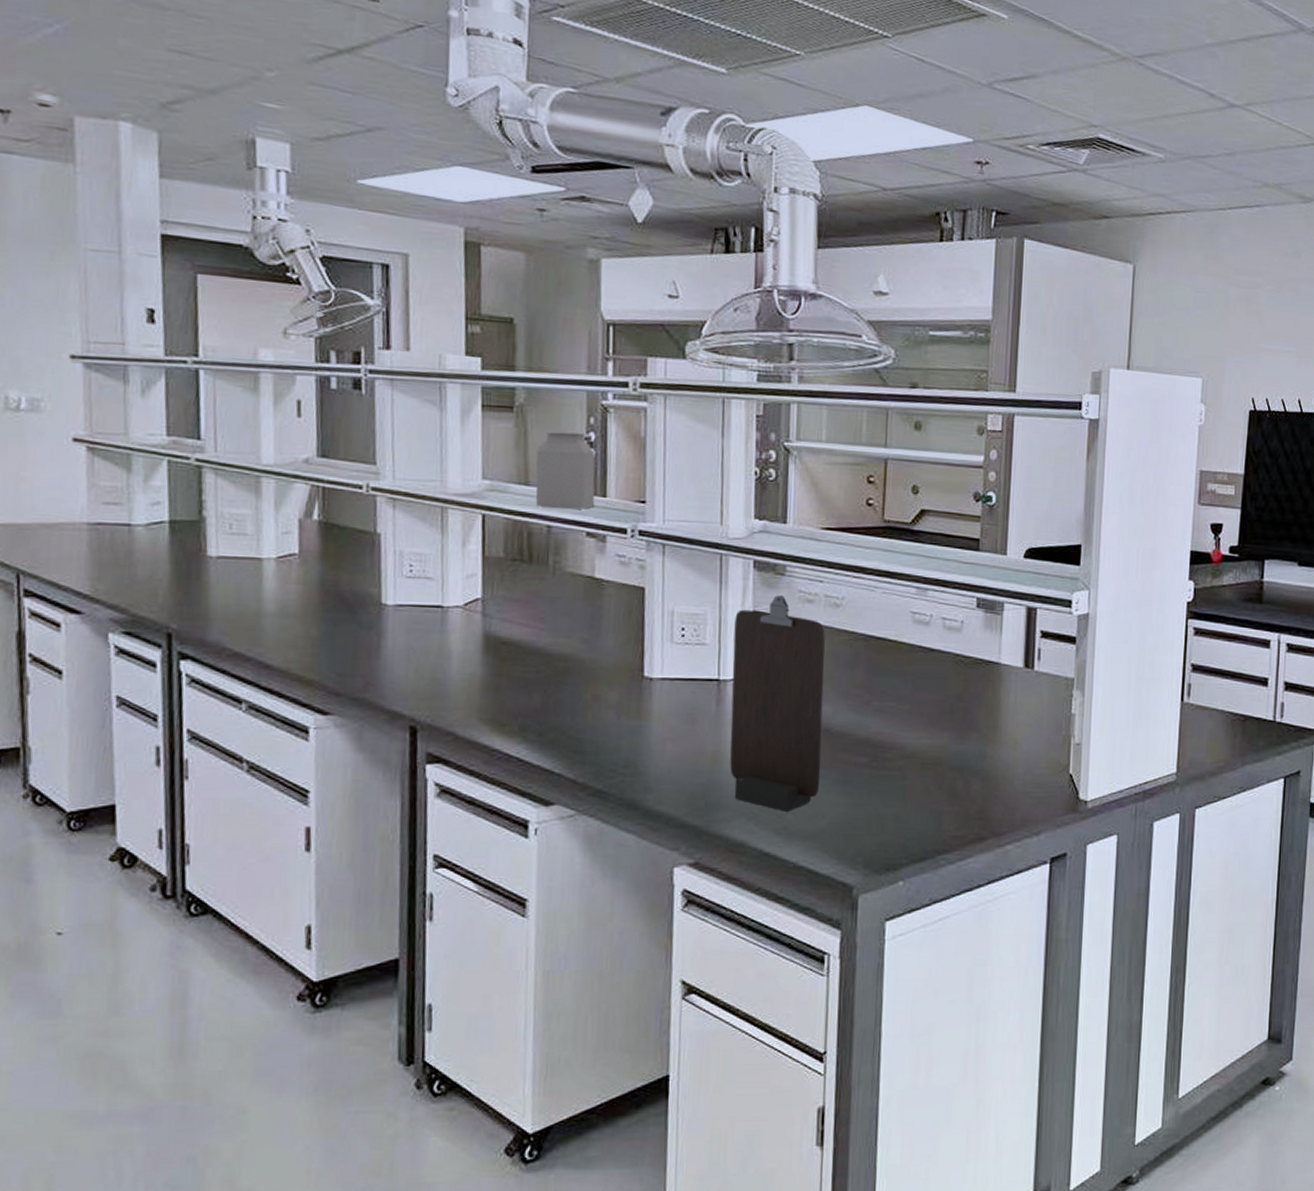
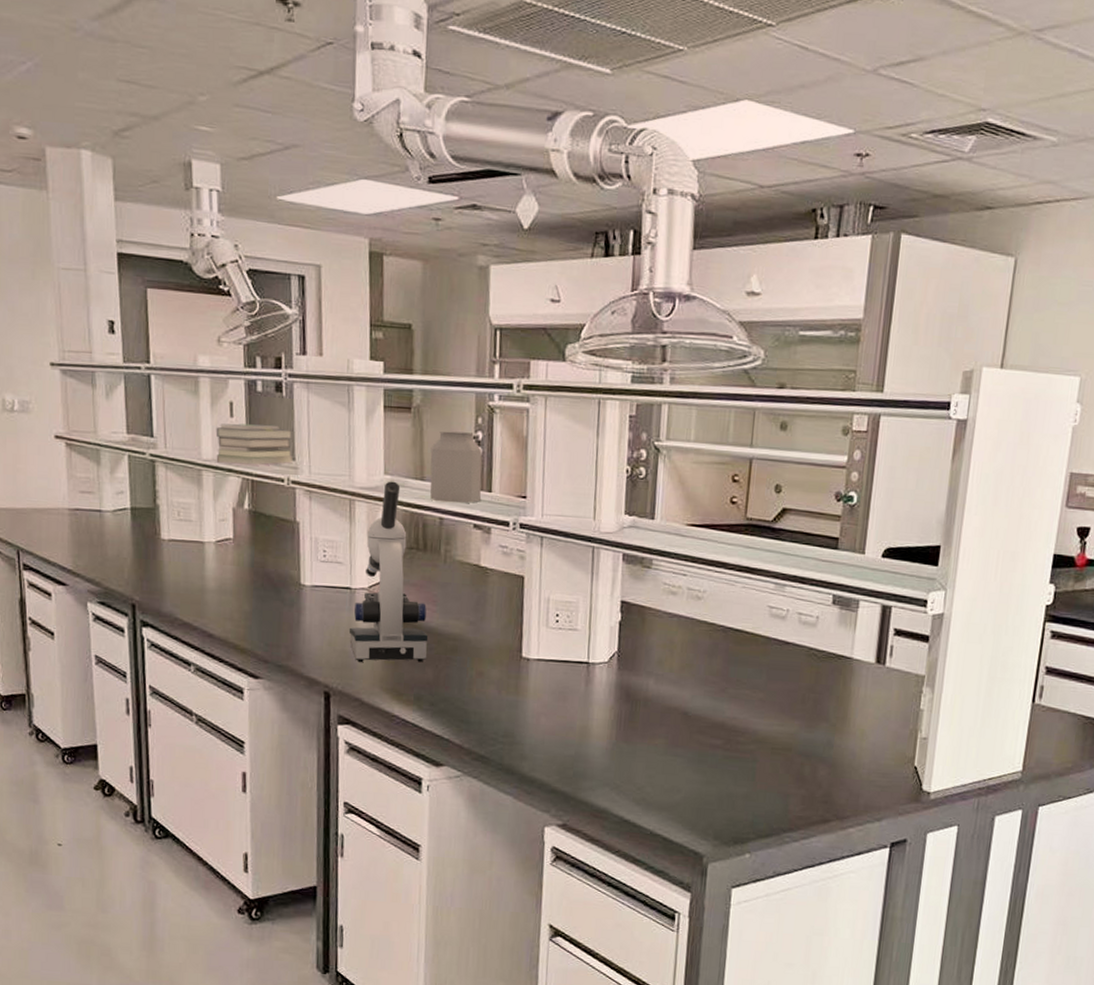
books: none [279,424,373,472] -> present [216,423,293,466]
microscope: none [440,486,535,691] -> present [349,481,429,663]
clipboard: present [730,595,825,812] -> none [596,587,687,785]

